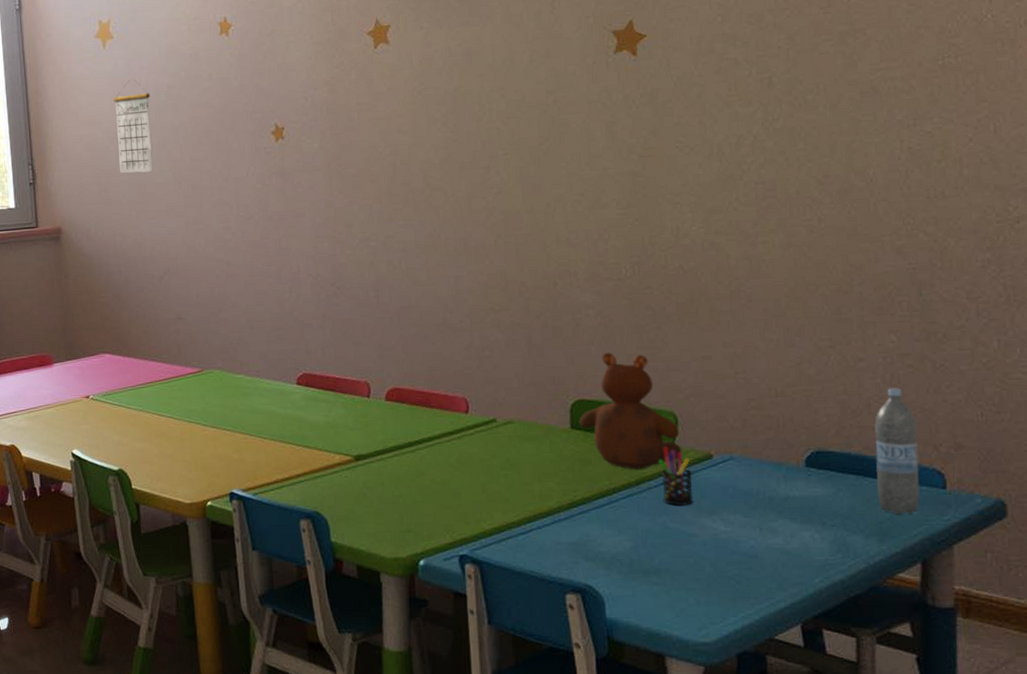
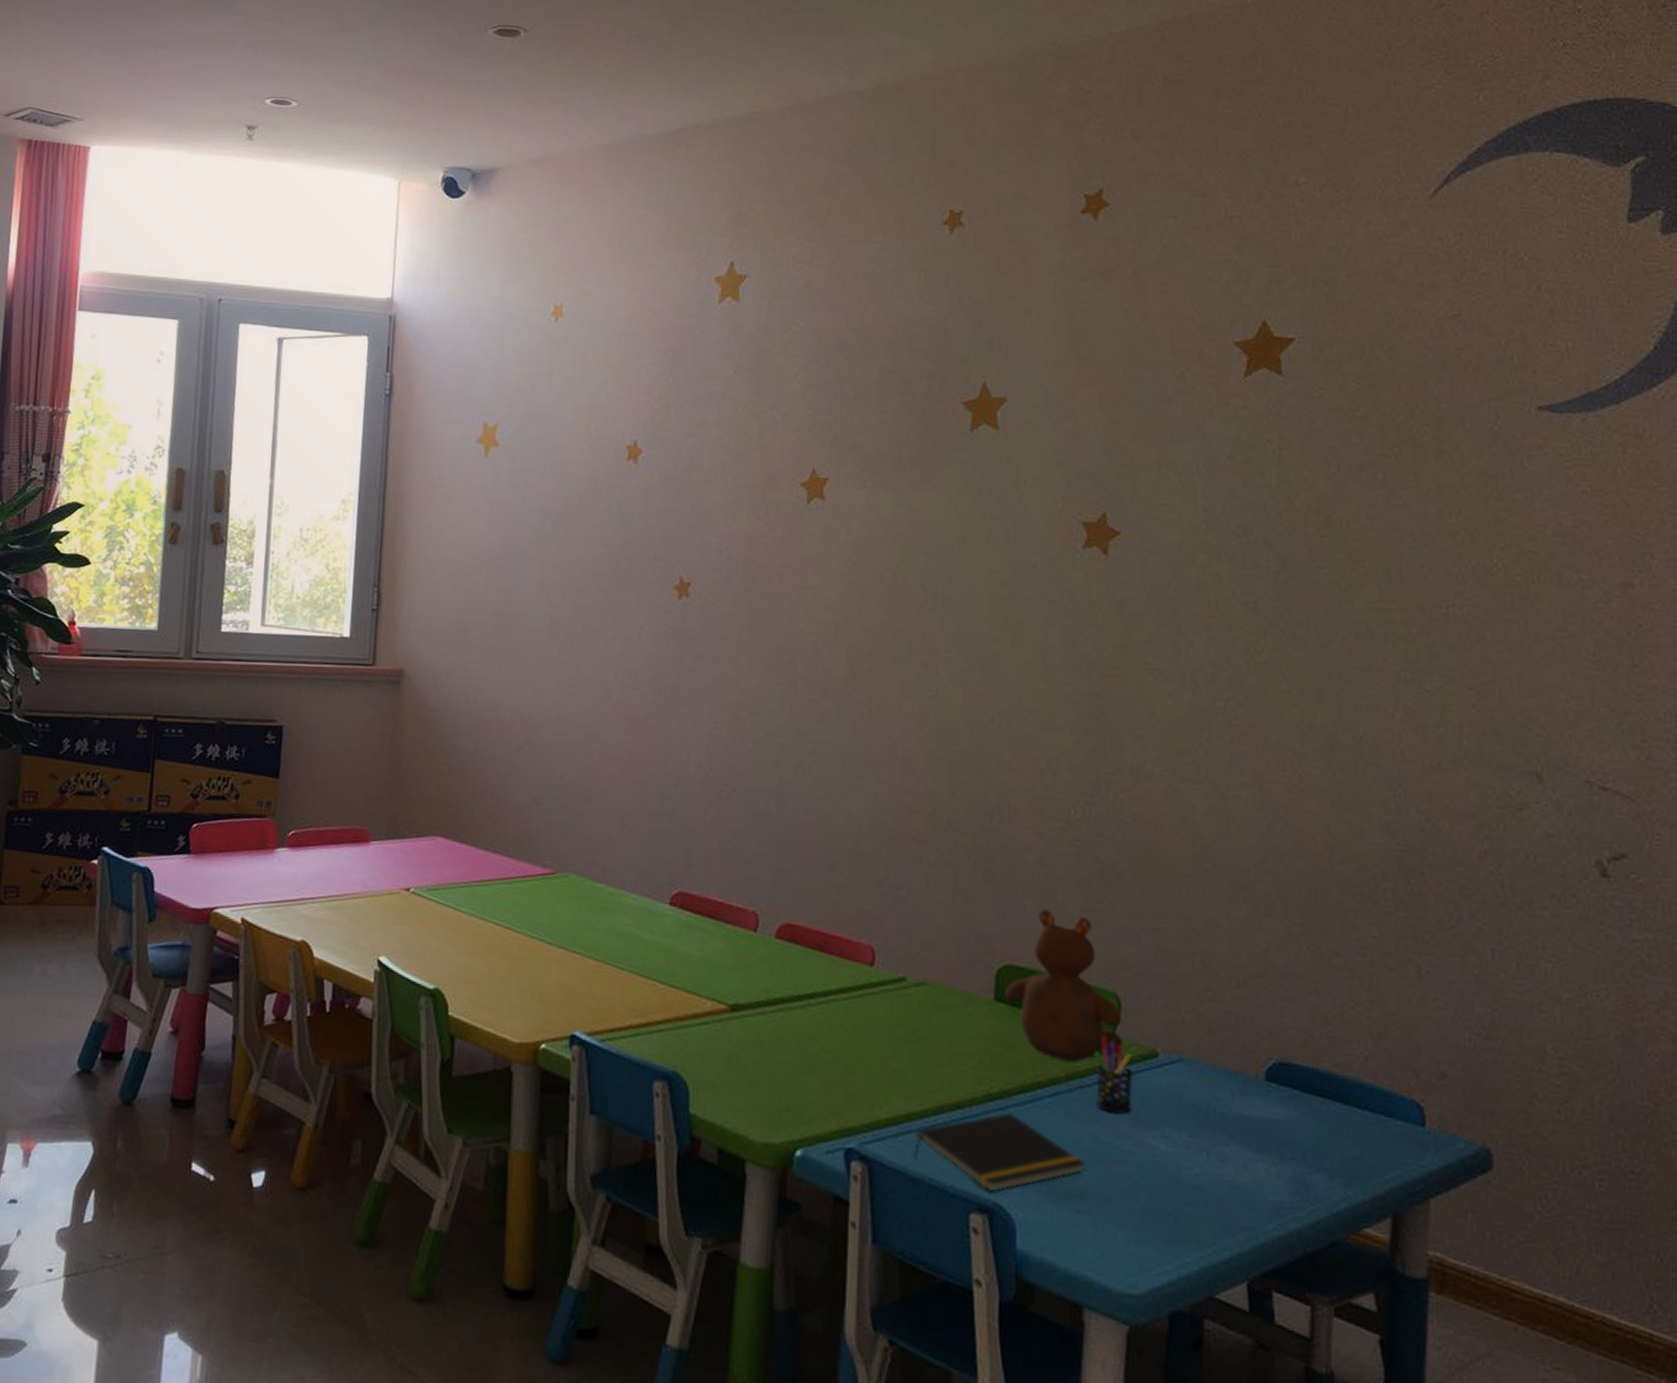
calendar: present [113,79,153,174] -> none [484,499,535,615]
notepad: none [516,514,658,576] -> present [914,1112,1086,1193]
water bottle: present [874,388,921,515] -> none [1345,993,1397,1155]

